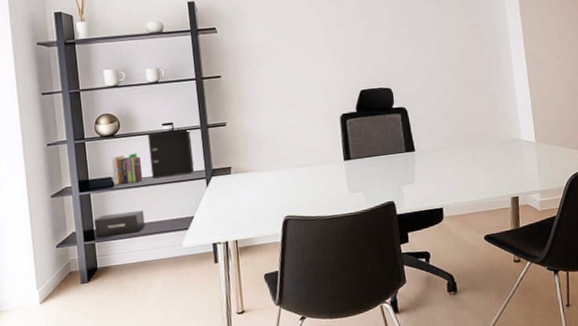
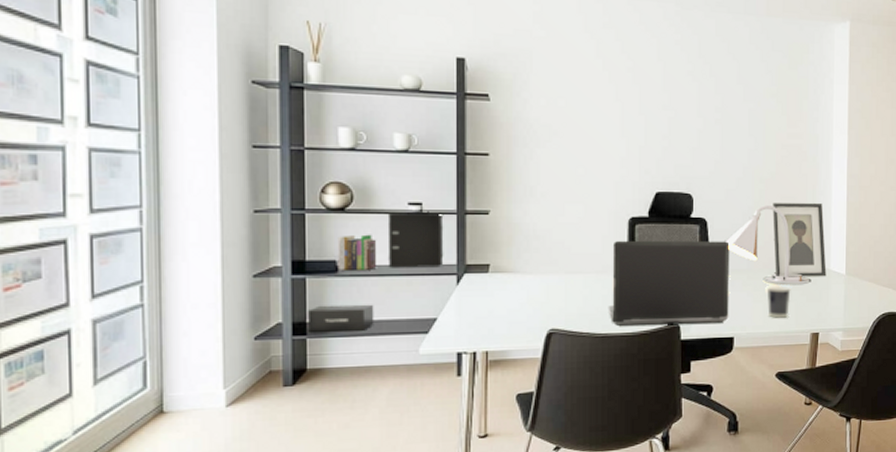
laptop computer: none [329,125,436,208] -> present [608,240,730,326]
table lamp: none [423,88,506,158] -> present [723,204,811,286]
picture frame: none [462,82,519,149] -> present [772,203,827,277]
mug: none [467,158,490,187] -> present [768,286,791,318]

